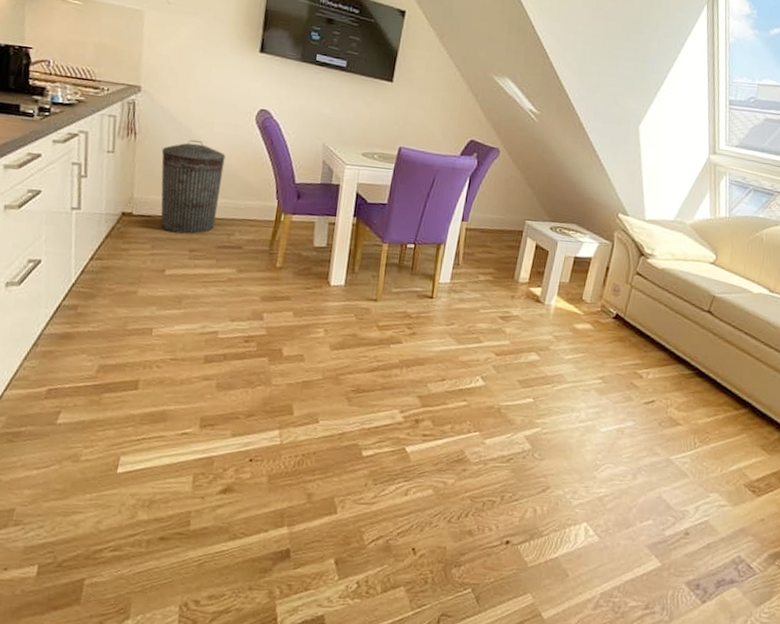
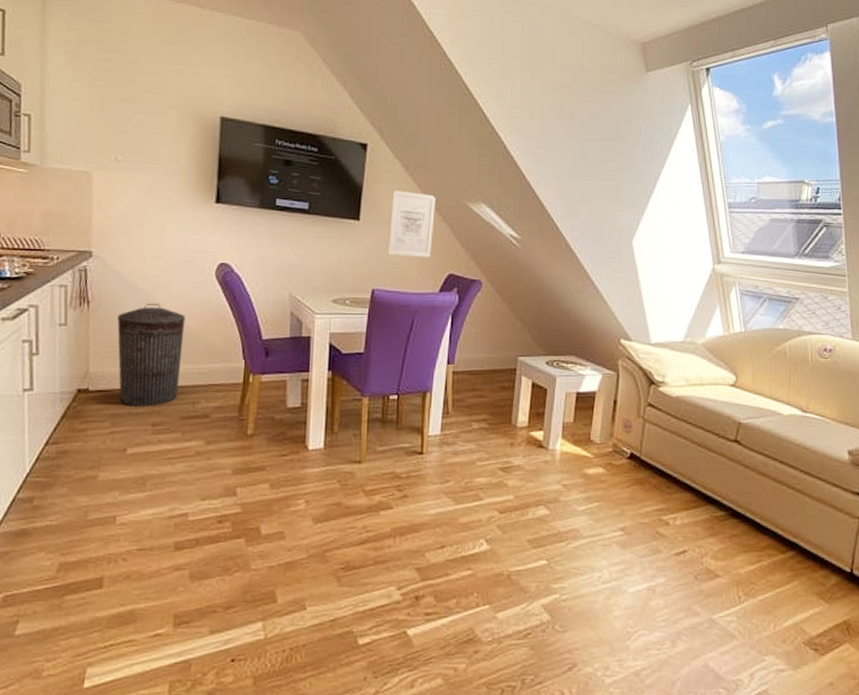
wall art: none [416,57,465,123] -> present [387,190,436,257]

